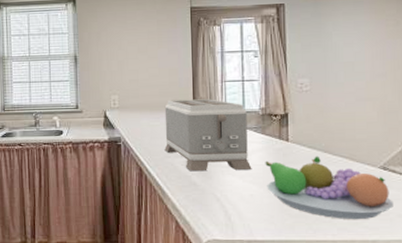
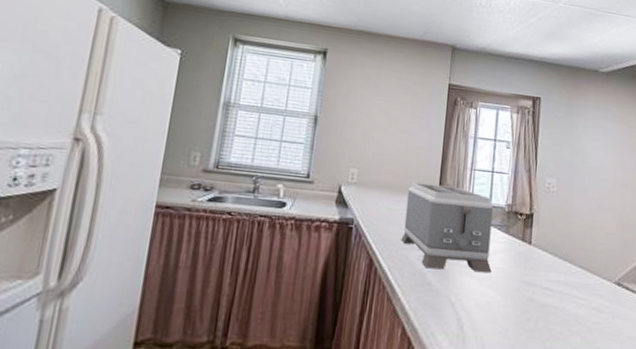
fruit bowl: present [265,156,394,220] -> none [504,263,625,340]

